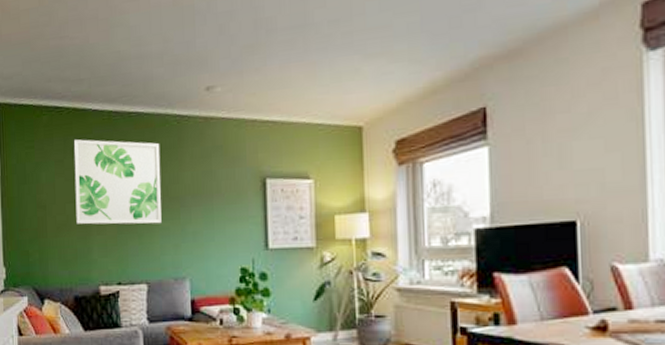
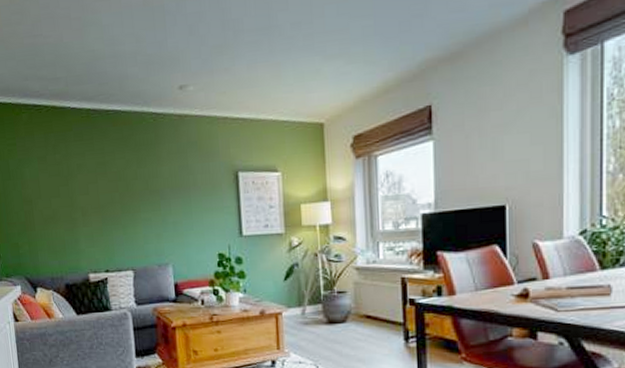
wall art: present [73,139,162,225] -> none [55,136,144,218]

